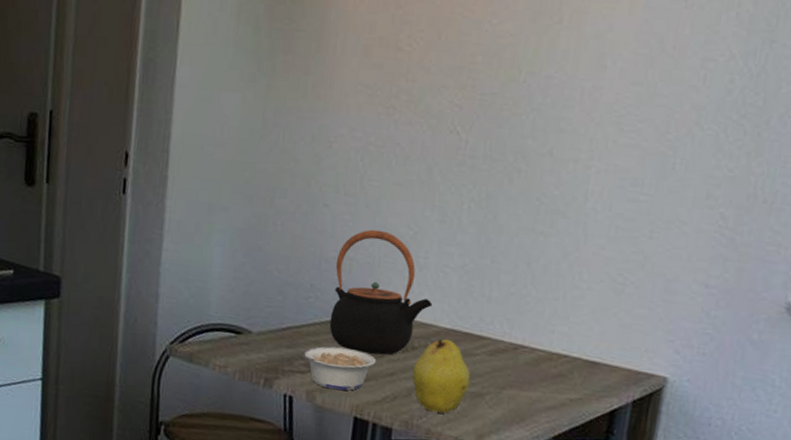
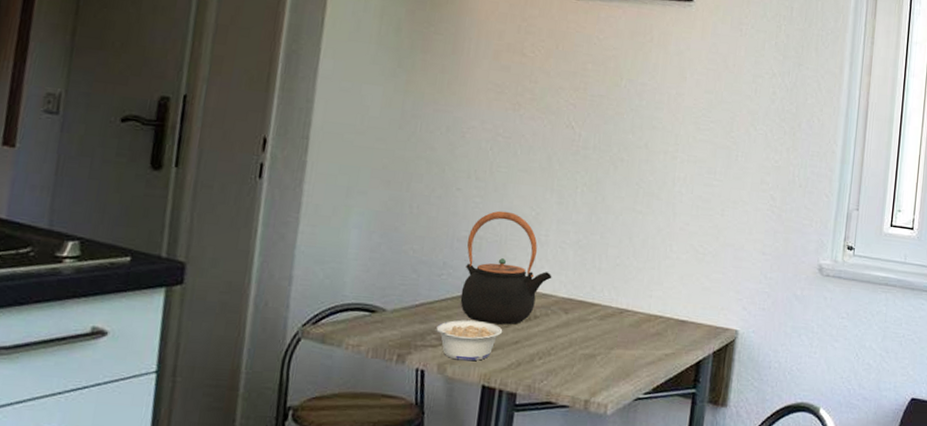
fruit: present [412,338,471,414] -> none [534,307,585,375]

